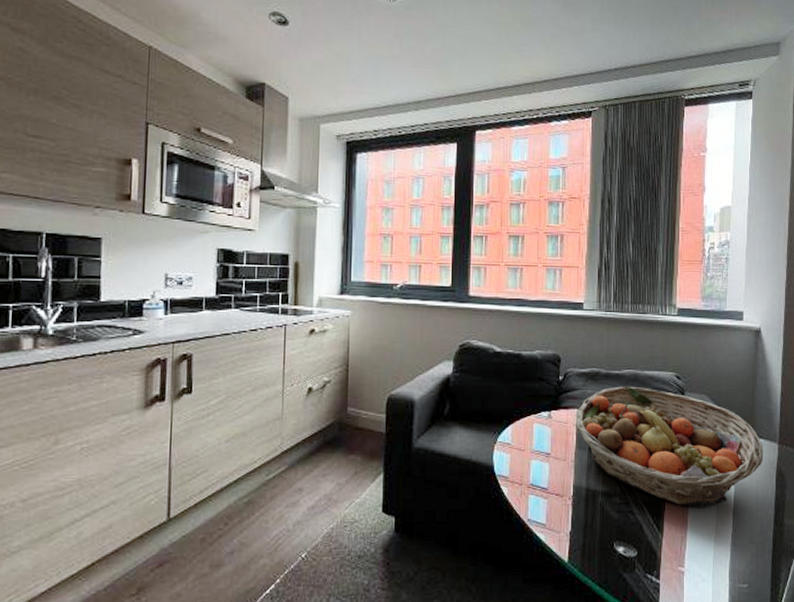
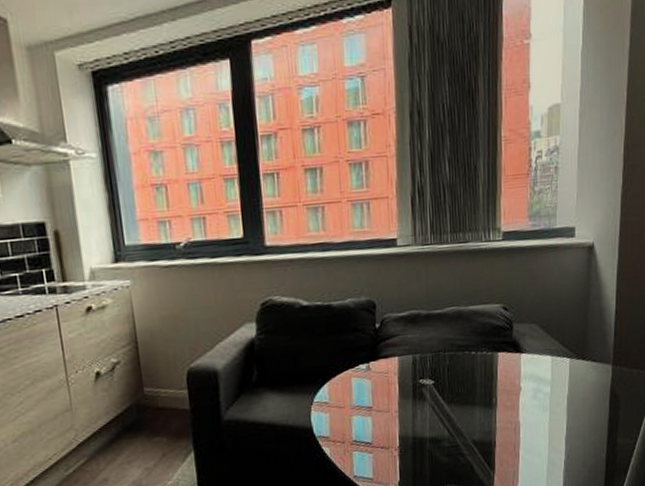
fruit basket: present [575,386,764,507] -> none [395,324,597,441]

